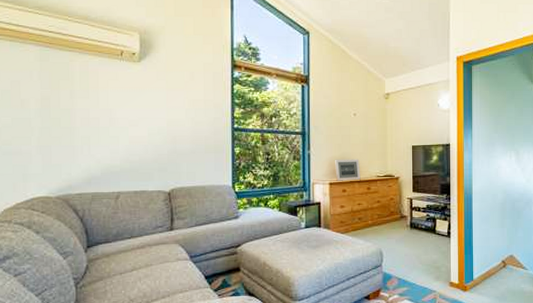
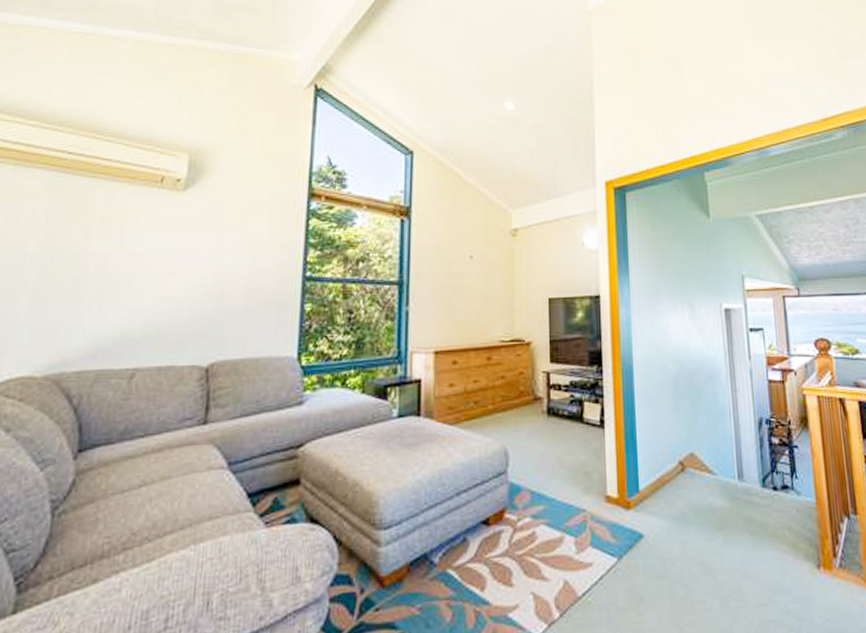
picture frame: present [335,159,361,181] -> none [443,317,478,349]

